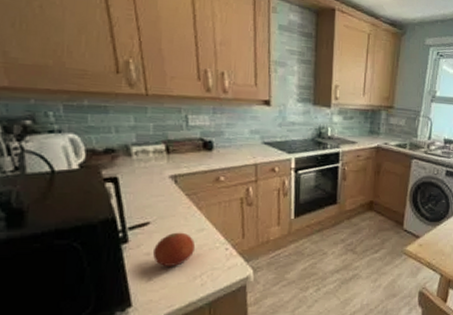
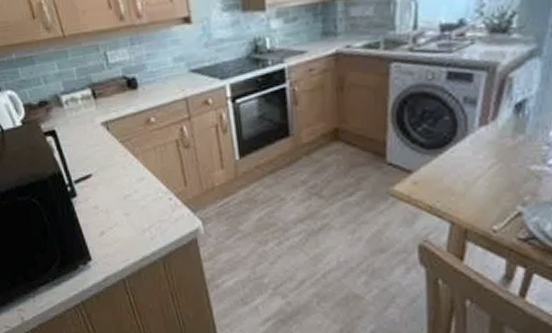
fruit: present [152,232,196,266] -> none [99,183,139,219]

